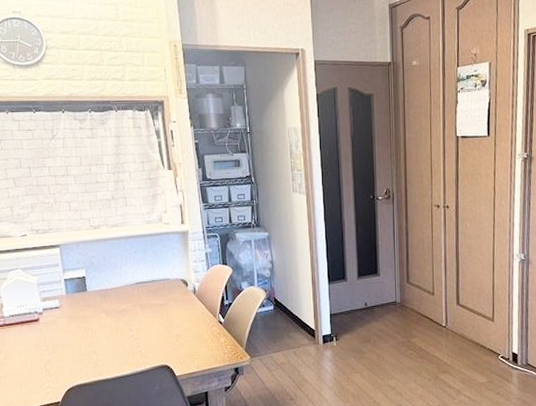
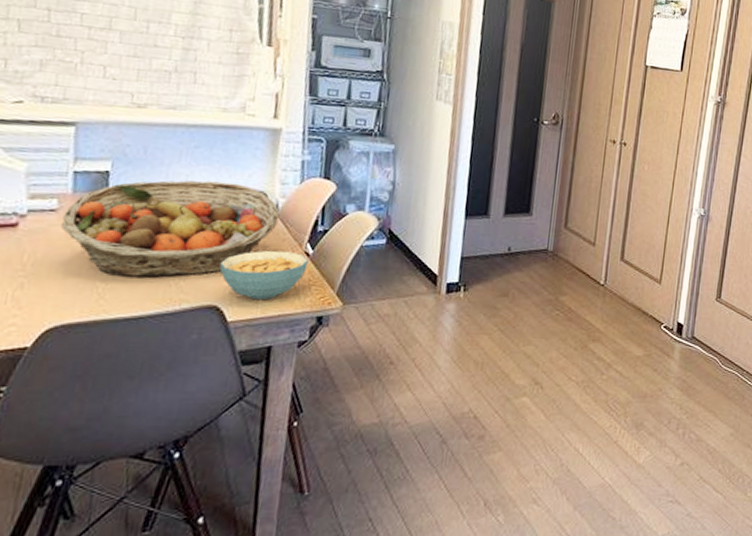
fruit basket: none [64,275,198,350] -> present [61,180,280,278]
cereal bowl: none [165,321,222,359] -> present [219,250,309,300]

